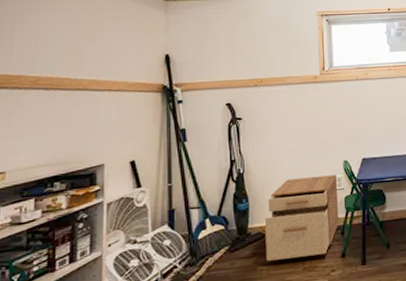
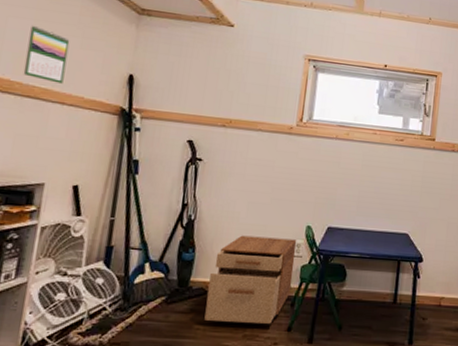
calendar: none [70,26,108,73] -> present [23,25,70,84]

